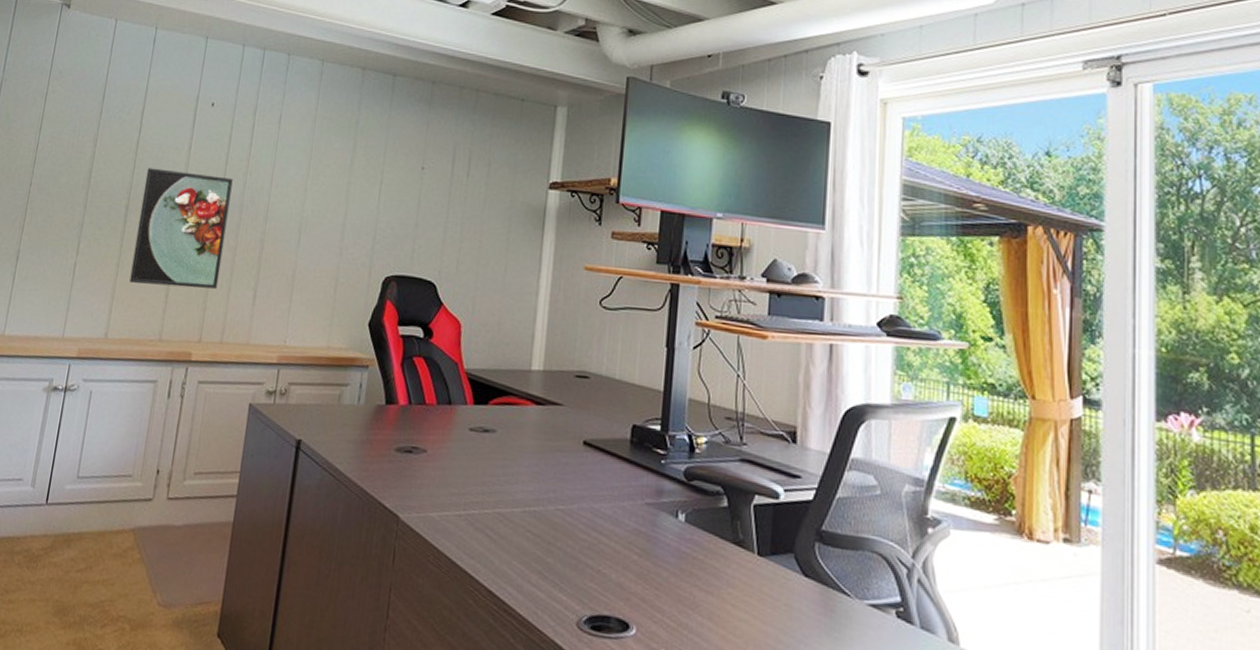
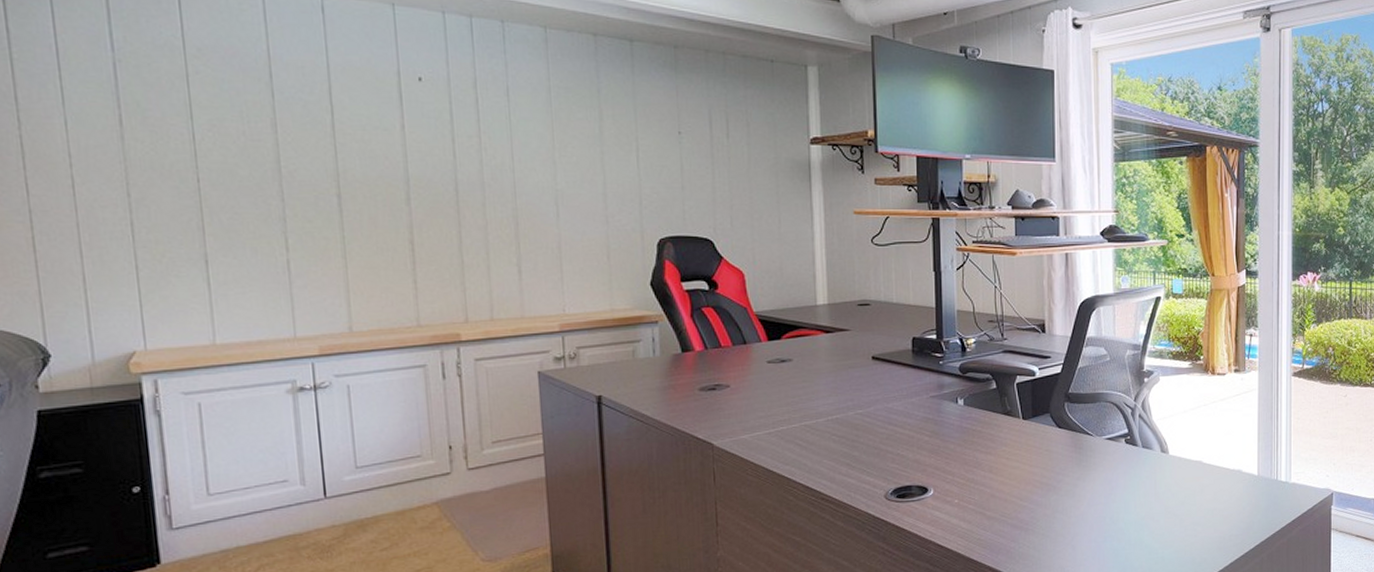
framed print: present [129,168,233,289] -> none [353,152,474,274]

